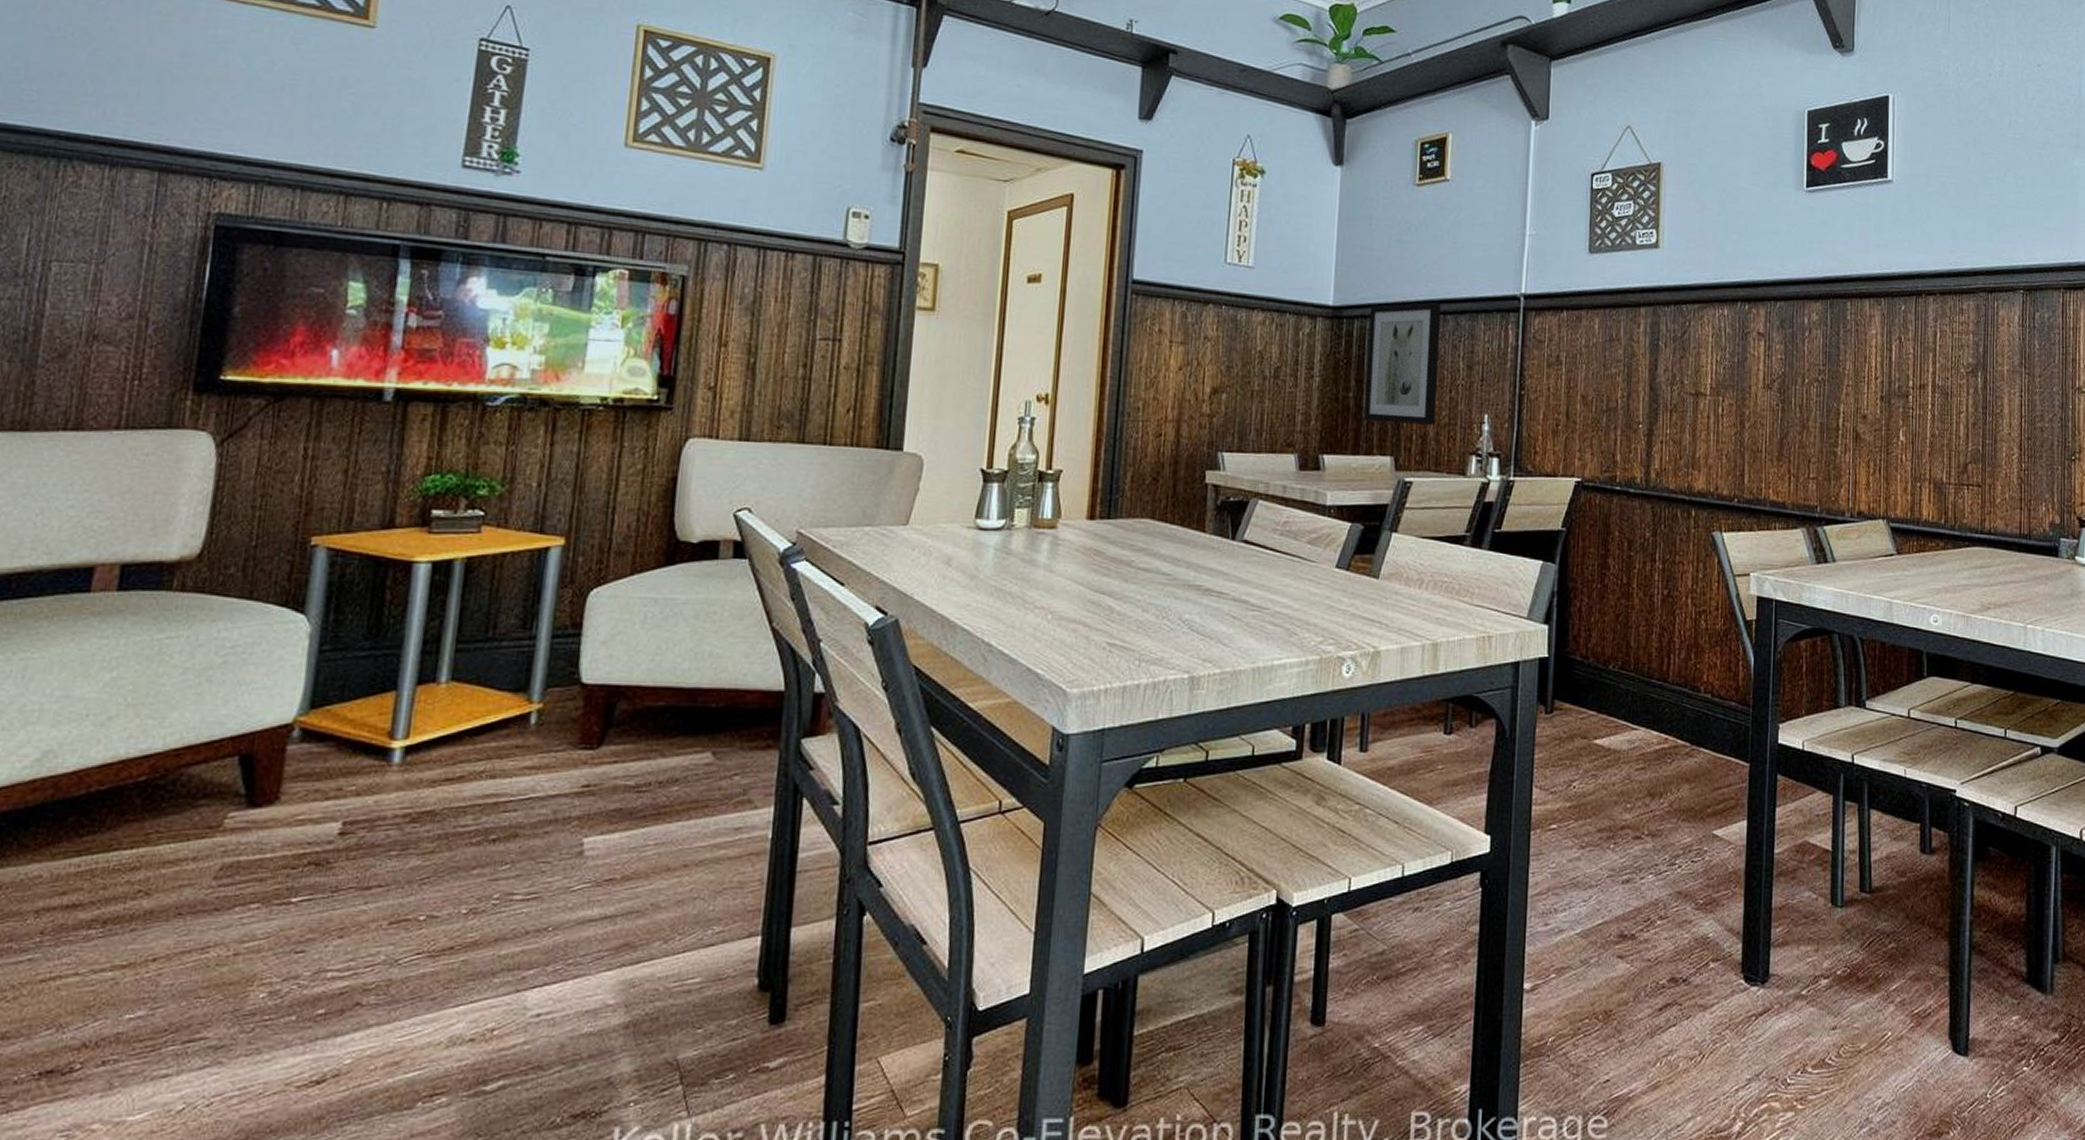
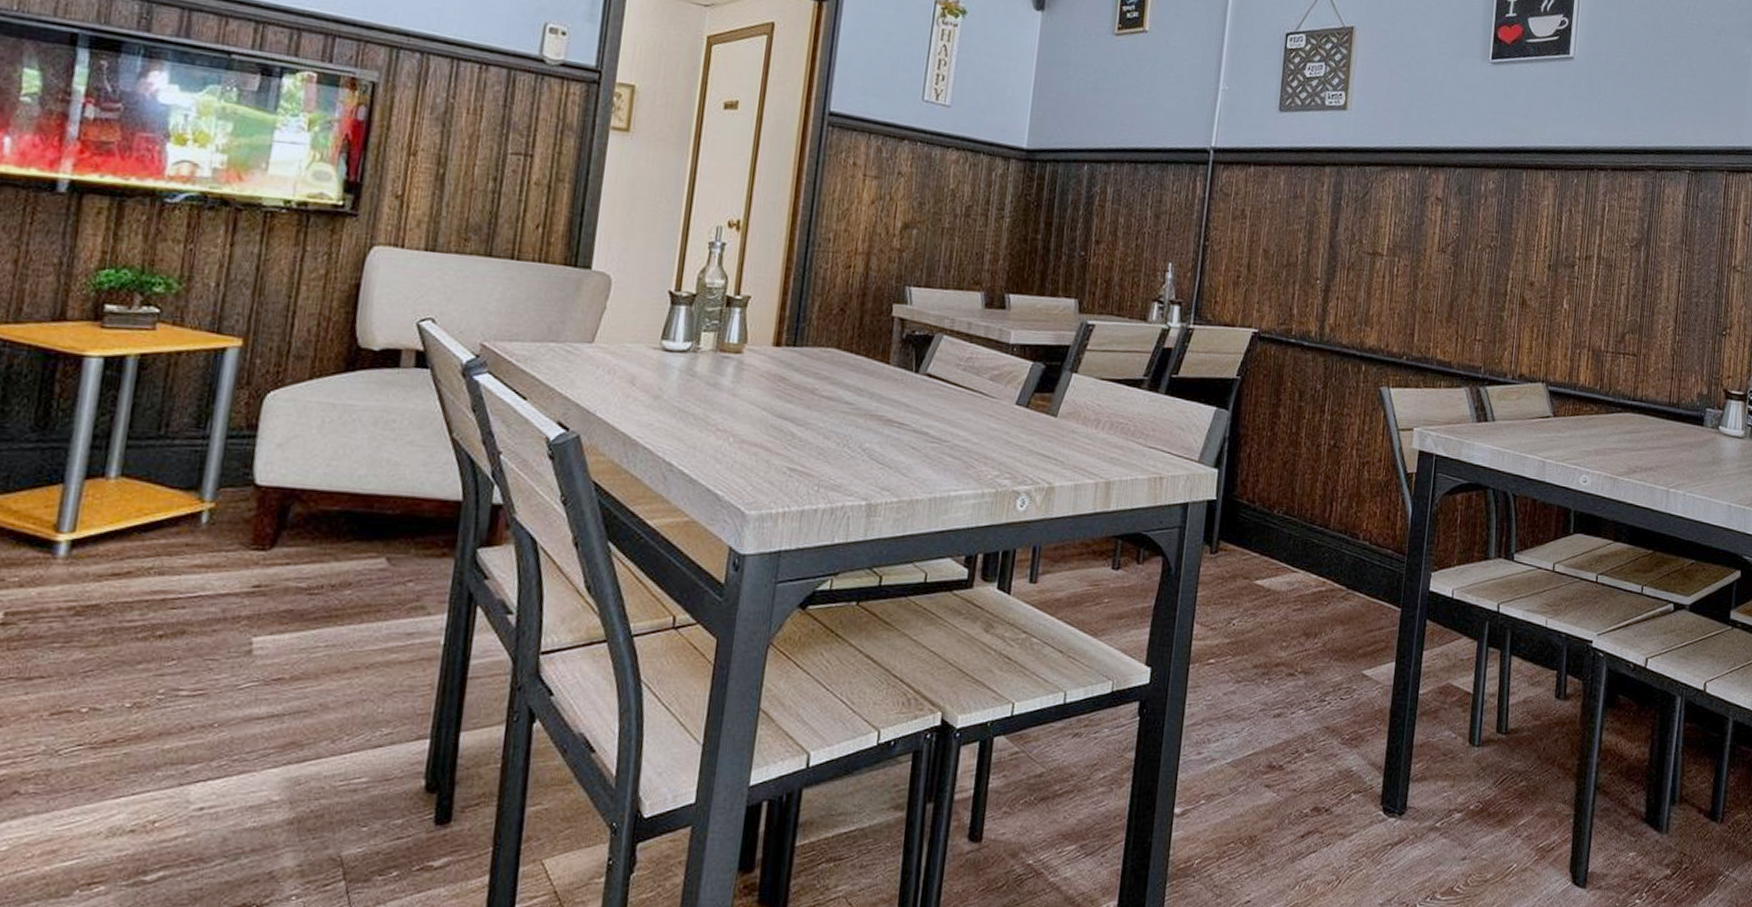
wall art: present [1364,301,1442,425] -> none [1051,150,1133,271]

